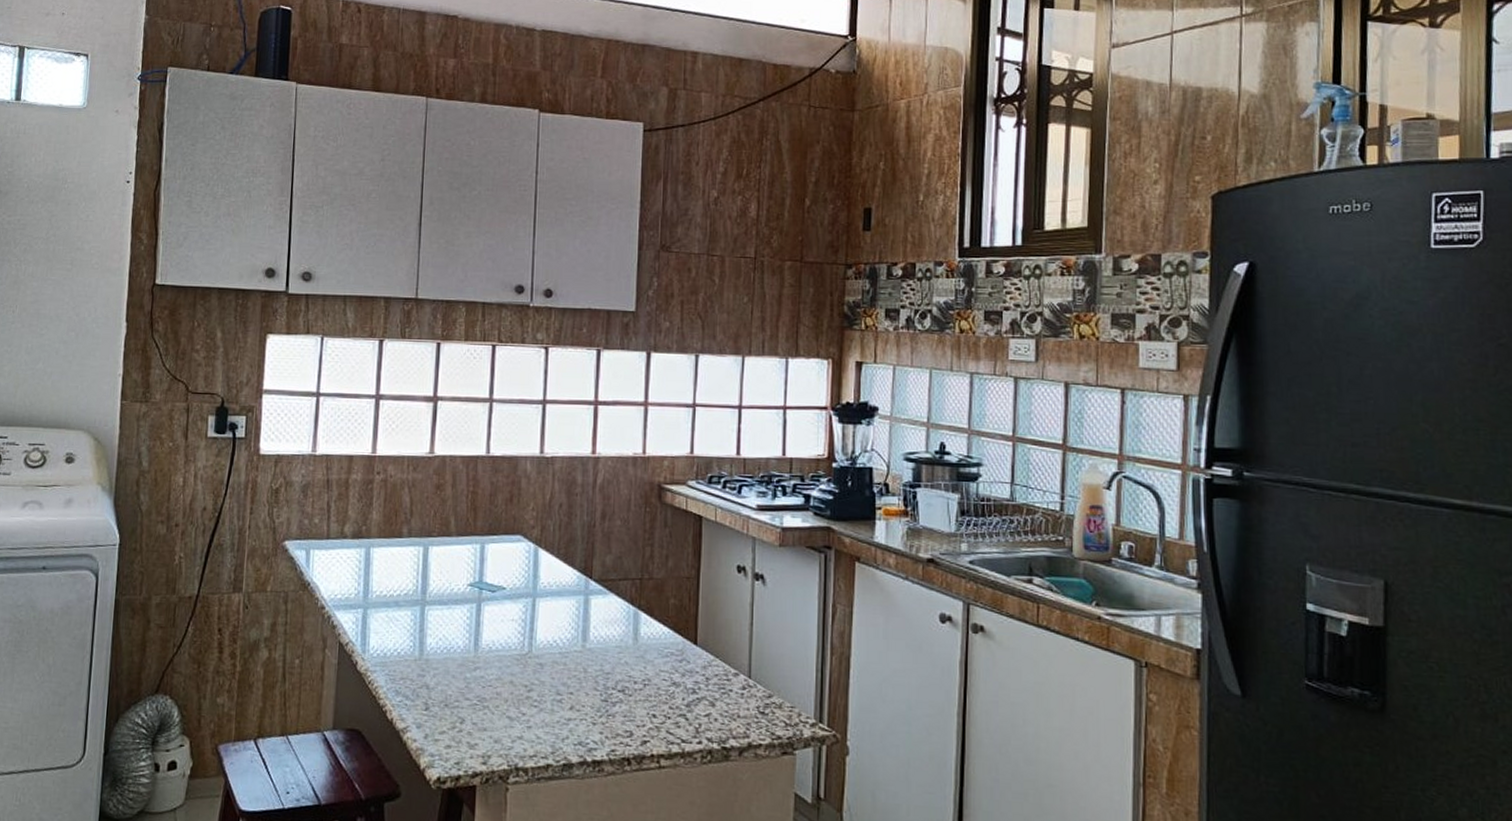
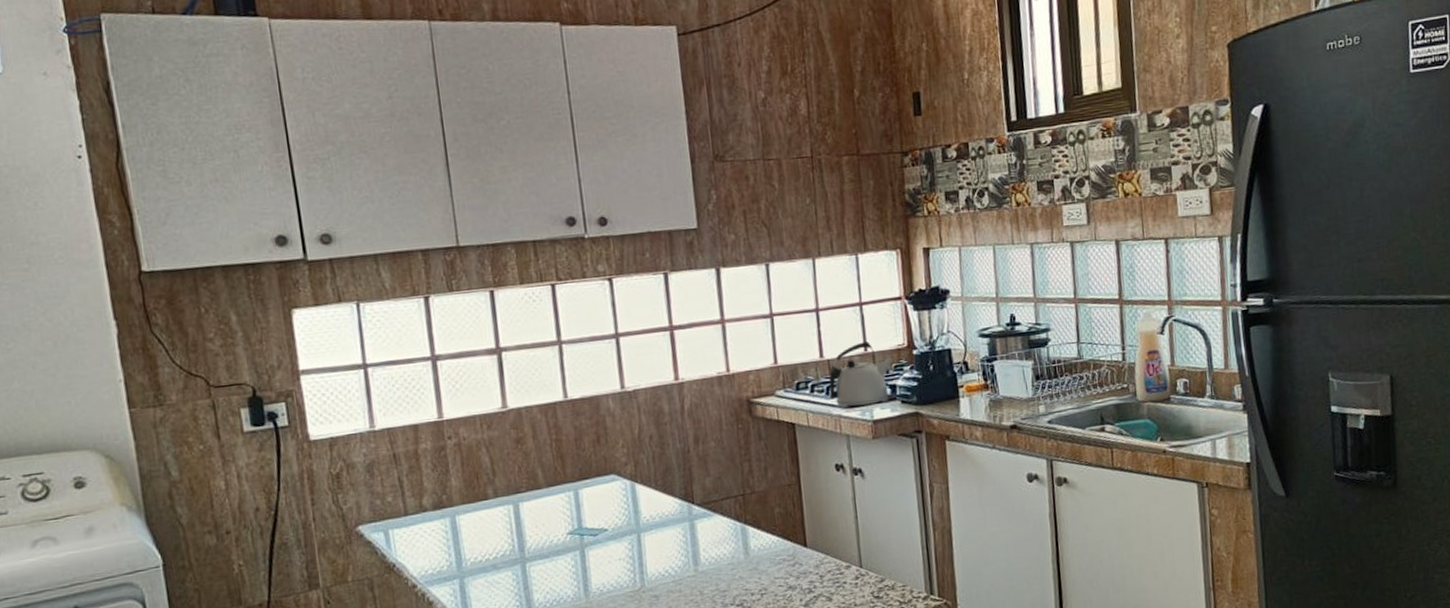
kettle: none [740,446,812,511] -> present [828,341,894,408]

